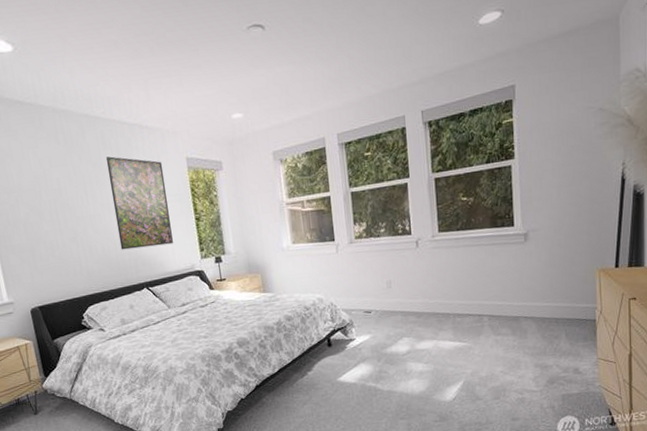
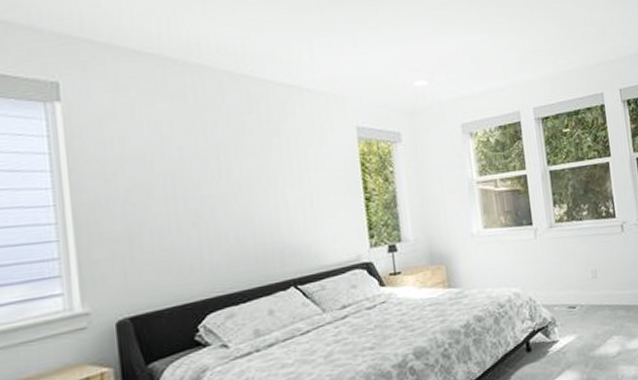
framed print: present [105,156,173,250] -> none [250,122,334,238]

